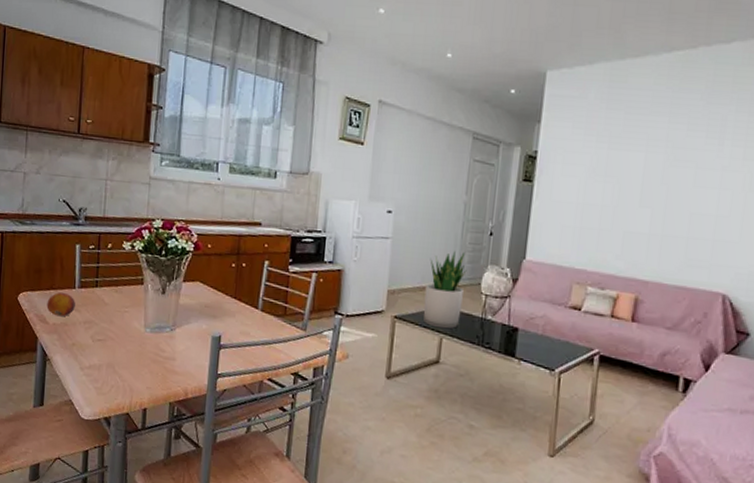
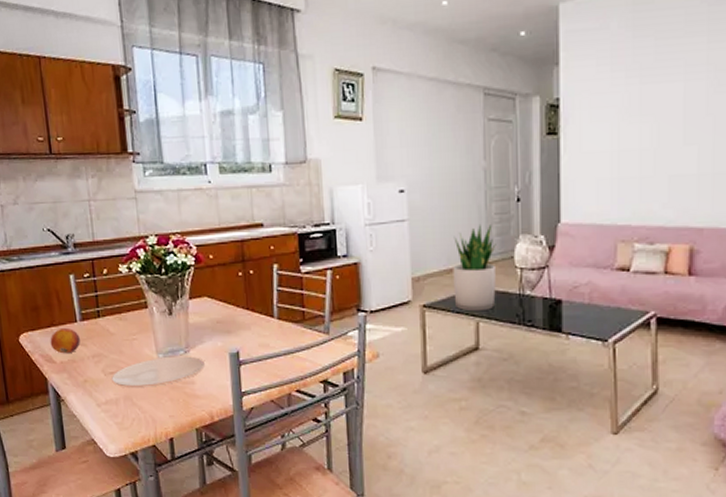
plate: none [98,331,187,358] -> present [111,356,205,387]

